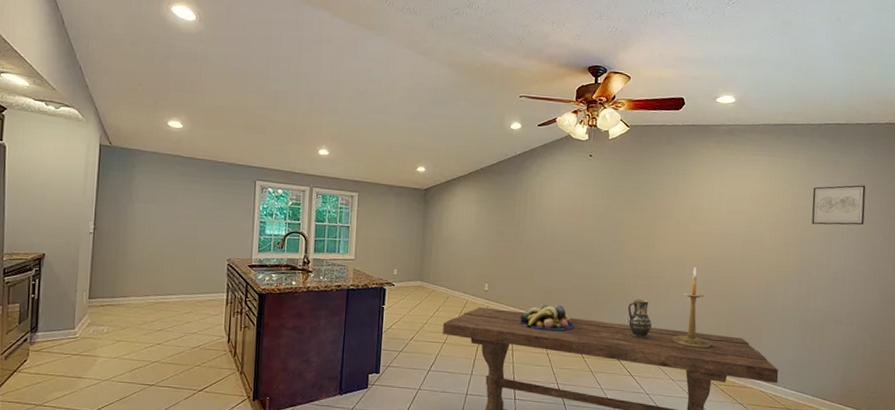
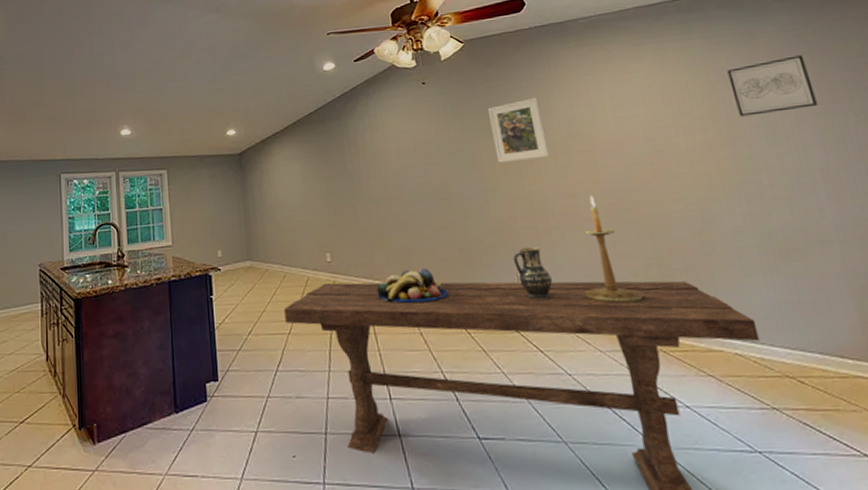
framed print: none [633,183,676,233] -> present [487,97,549,163]

